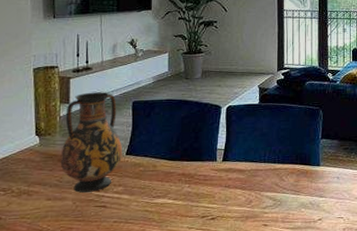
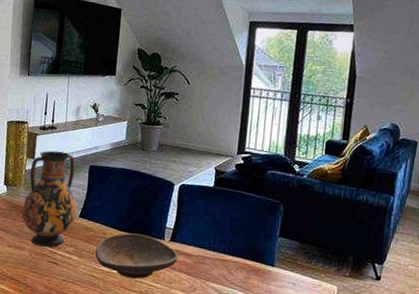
decorative bowl: none [146,160,231,205] -> present [95,233,178,279]

